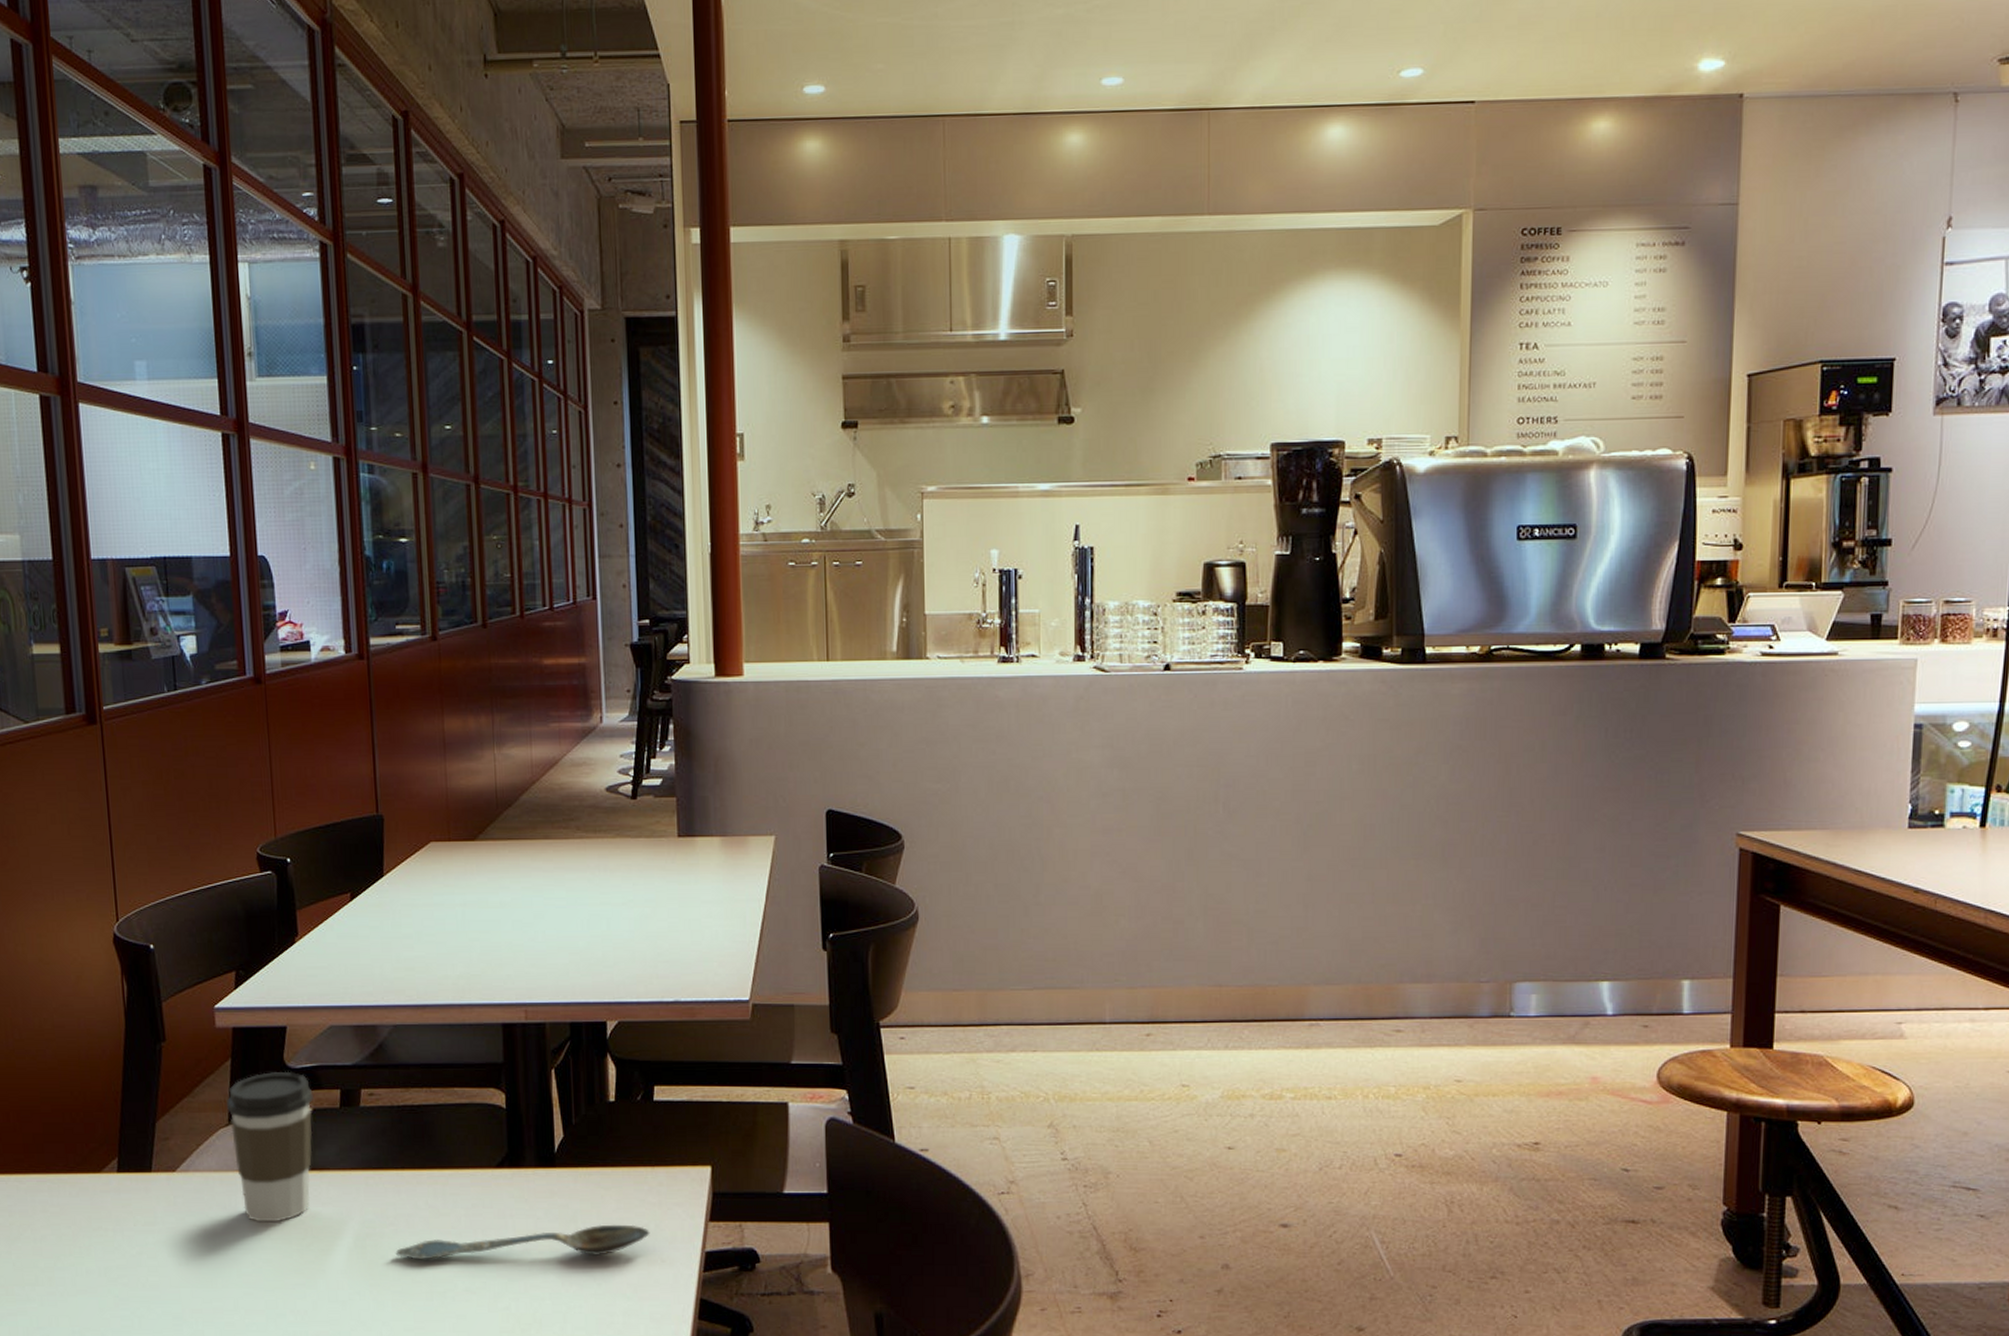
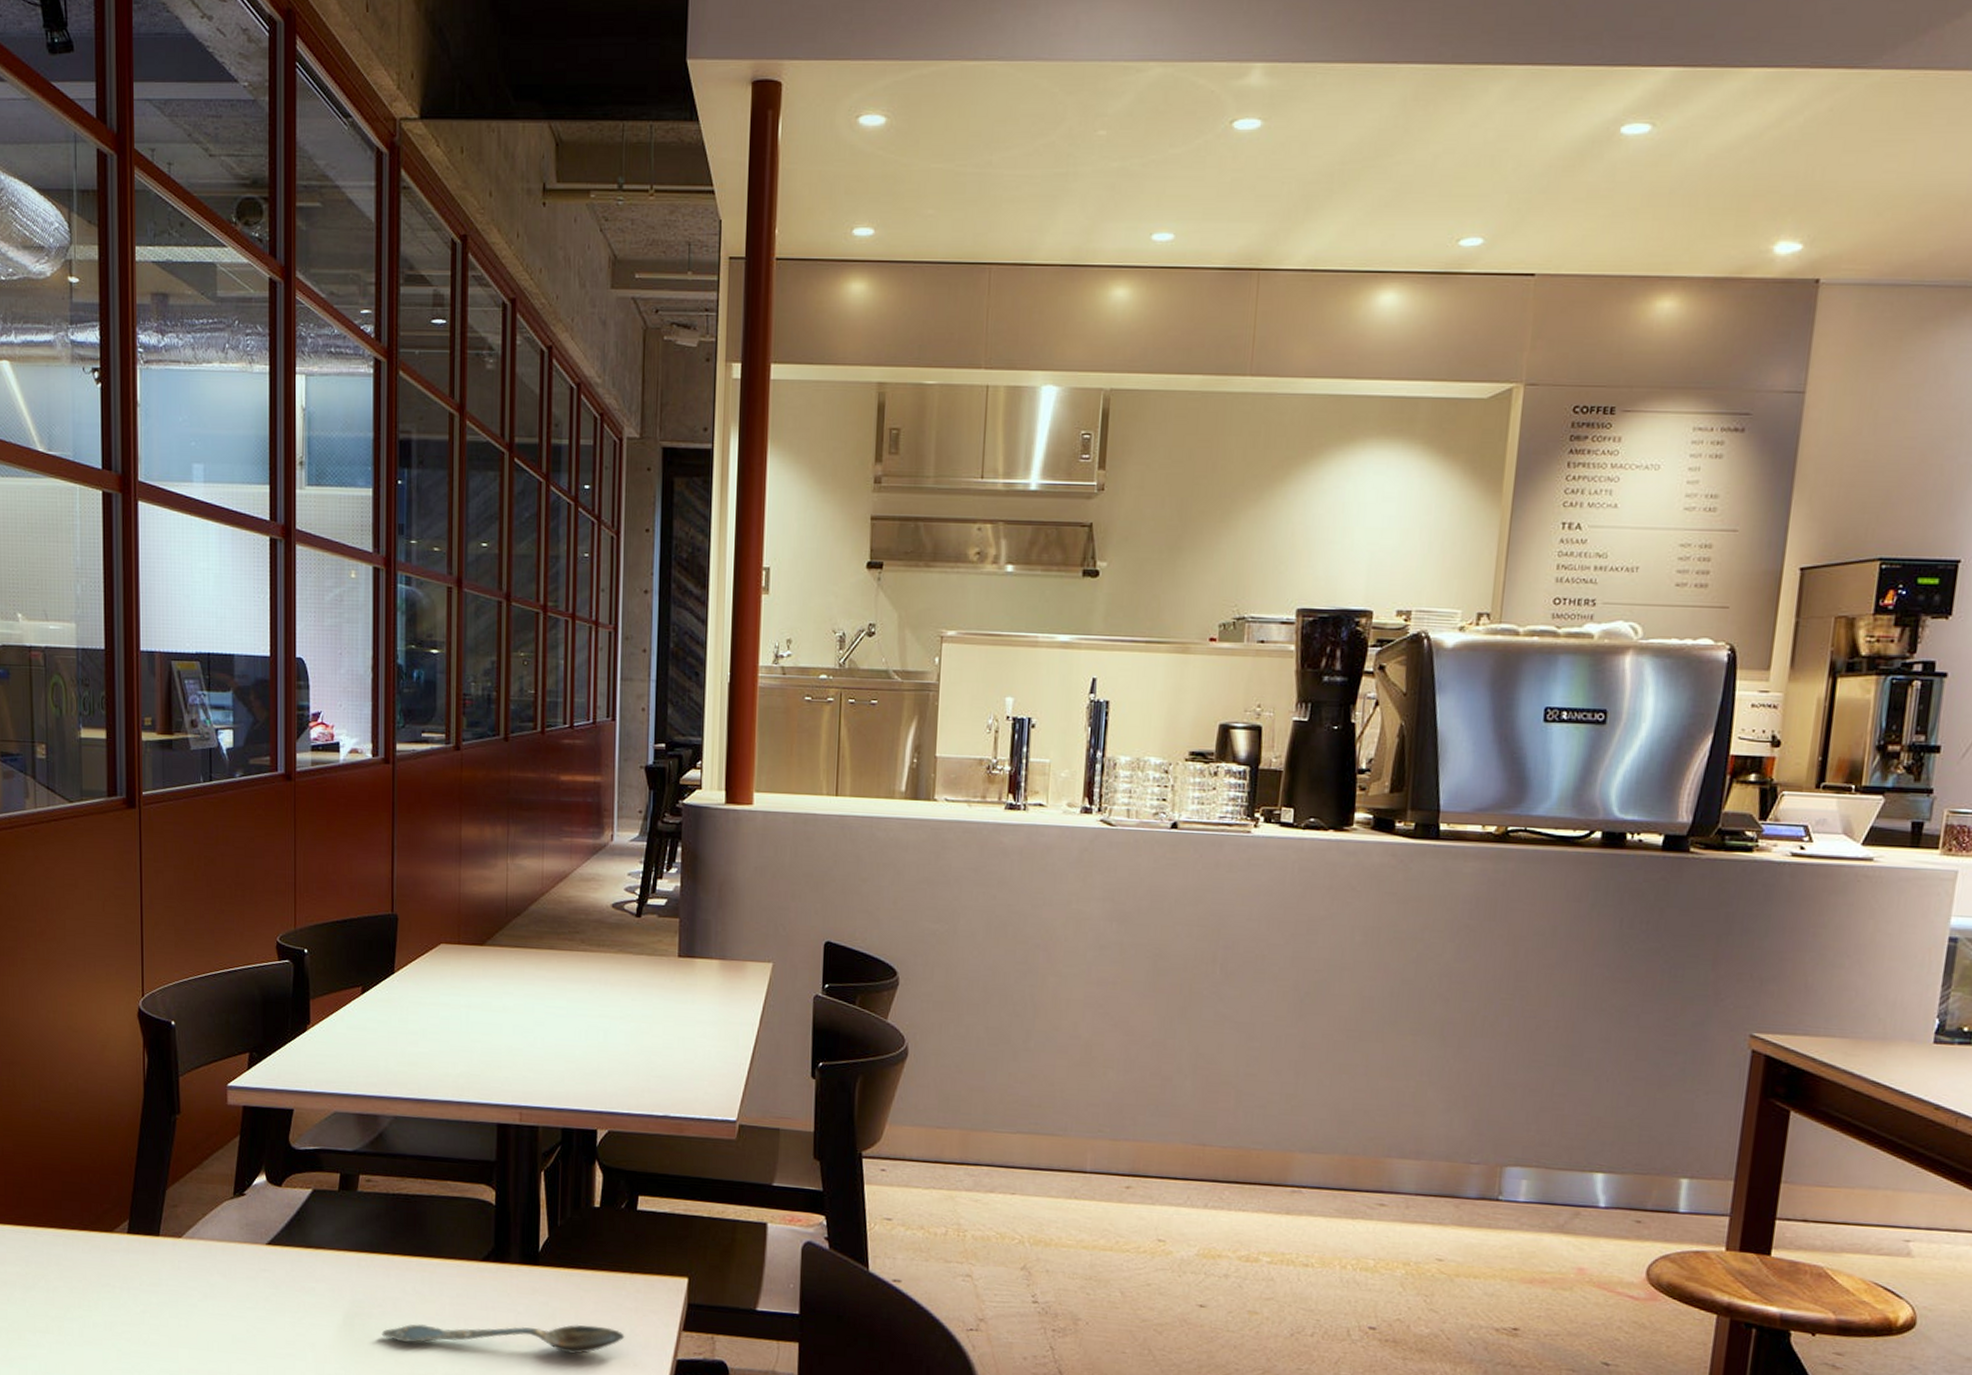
coffee cup: present [227,1071,315,1223] -> none [233,1151,315,1295]

